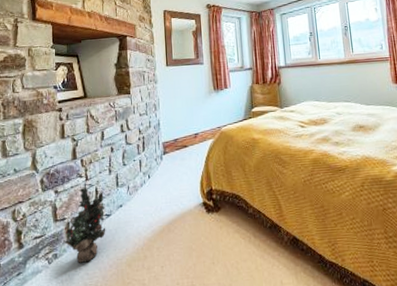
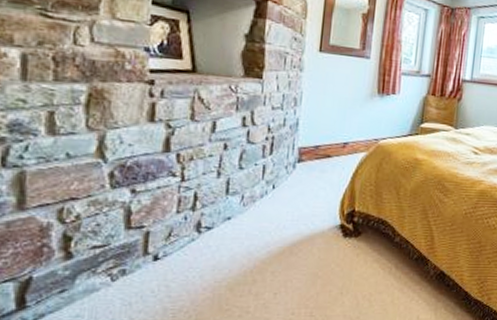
decorative plant: present [63,187,106,263] -> none [137,189,206,283]

